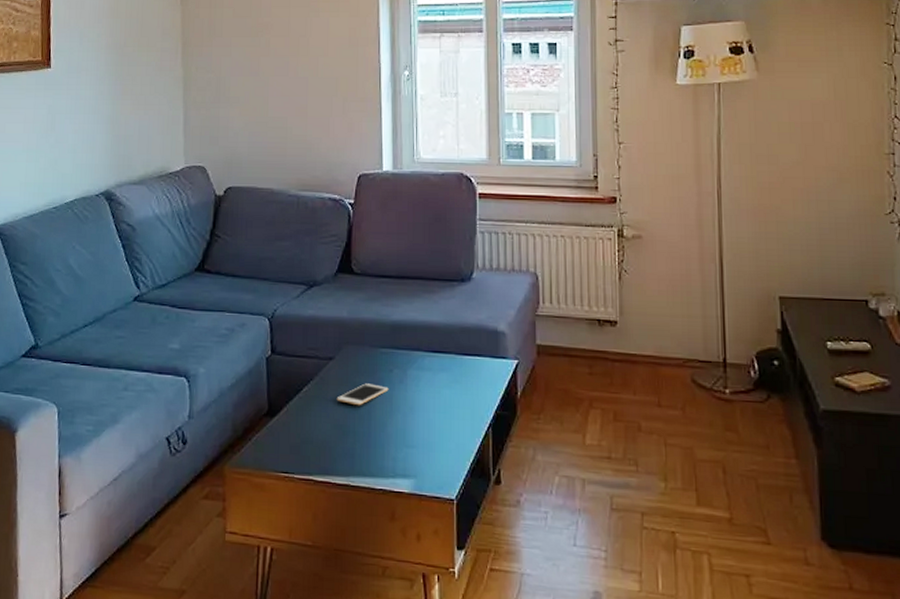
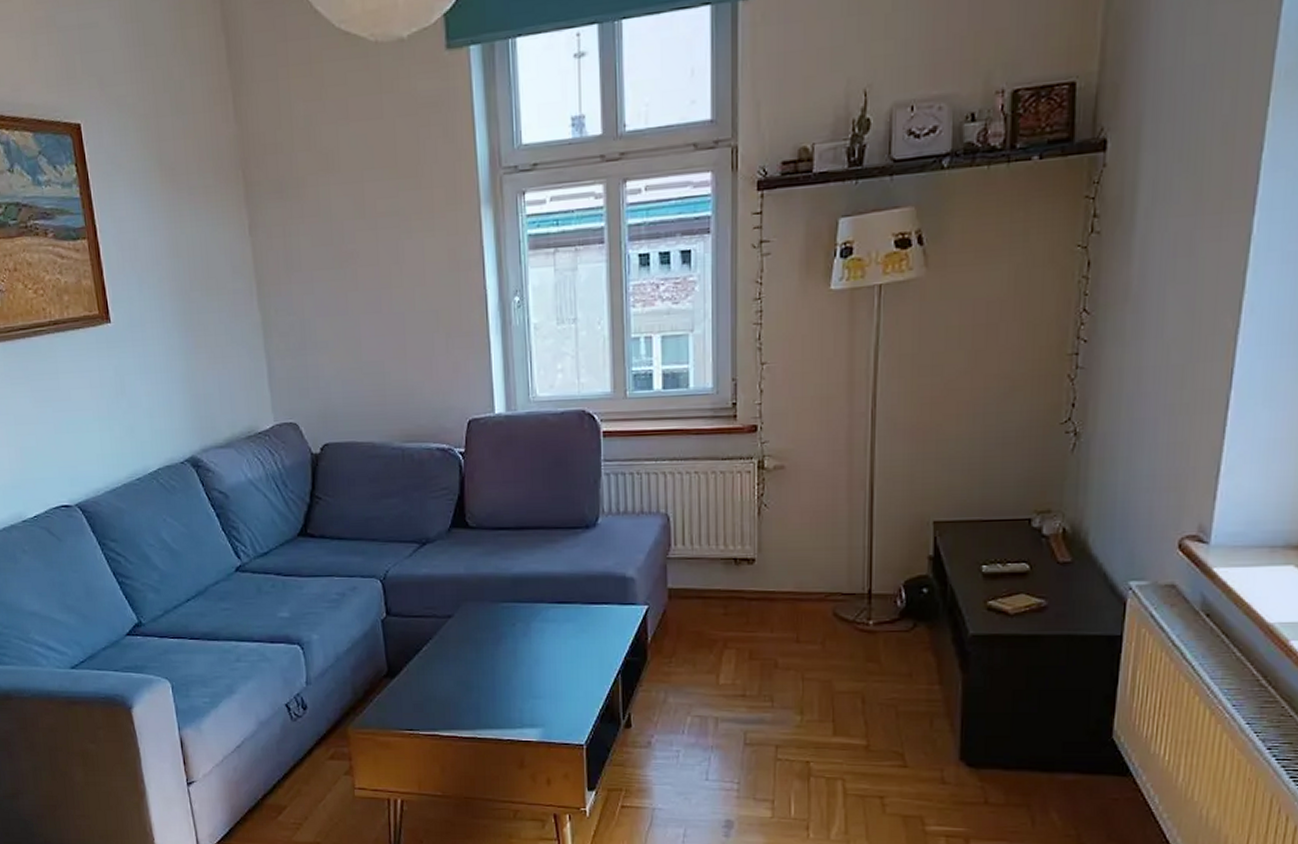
cell phone: present [336,383,389,406] -> none [458,639,512,662]

